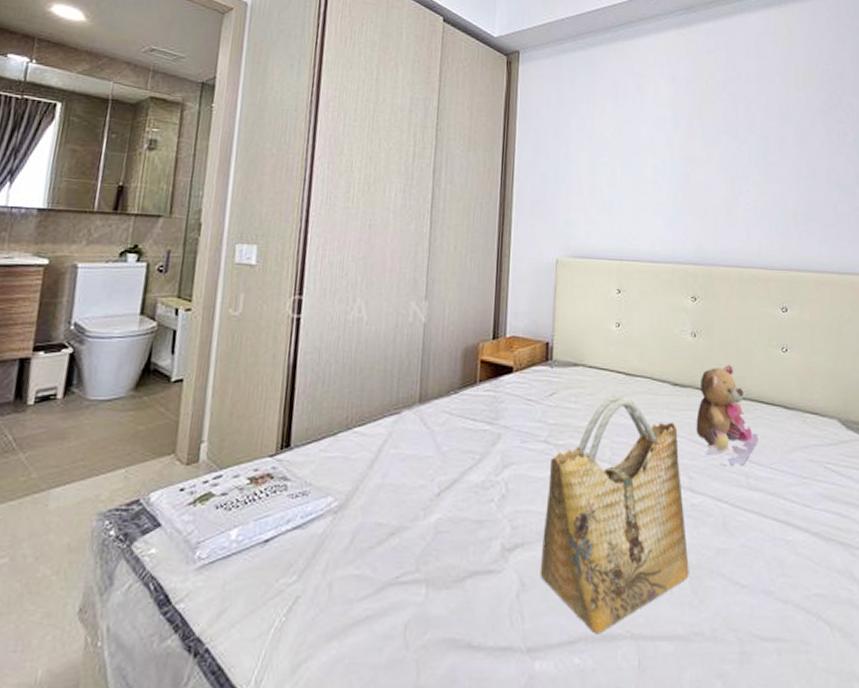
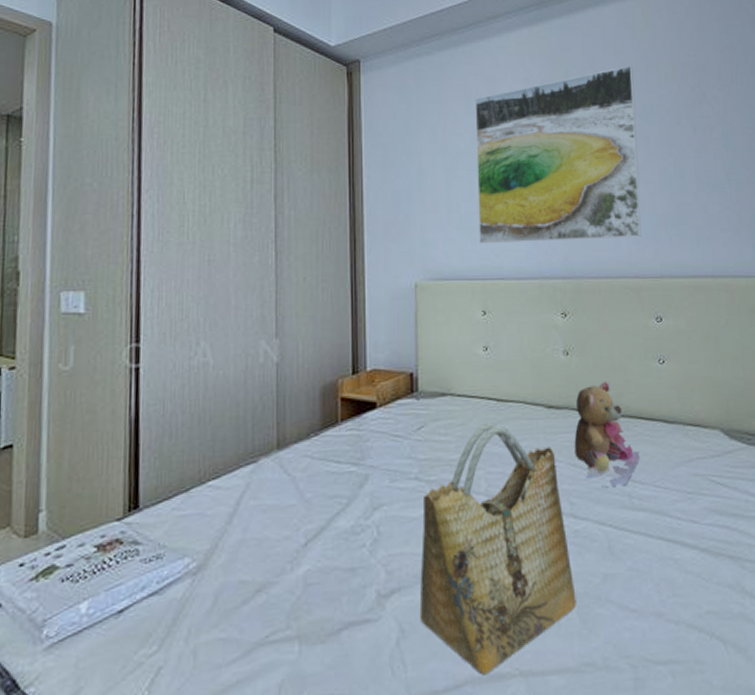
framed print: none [618,70,773,231] -> present [474,66,642,244]

